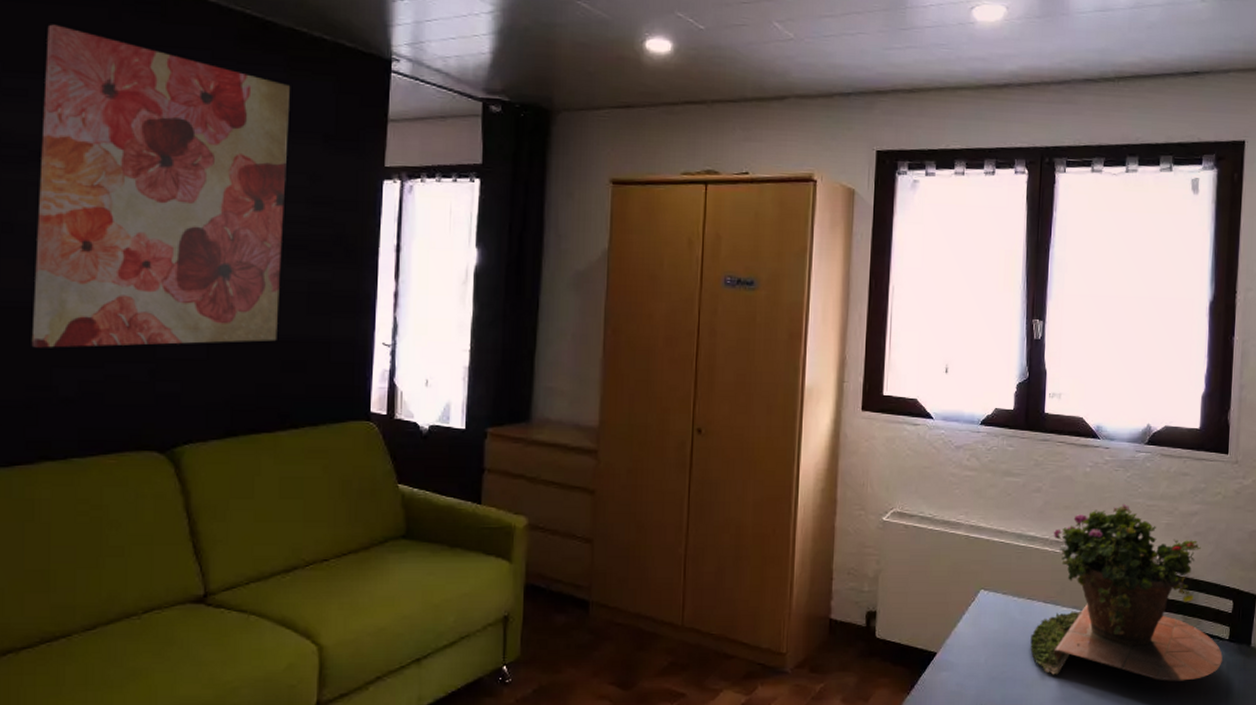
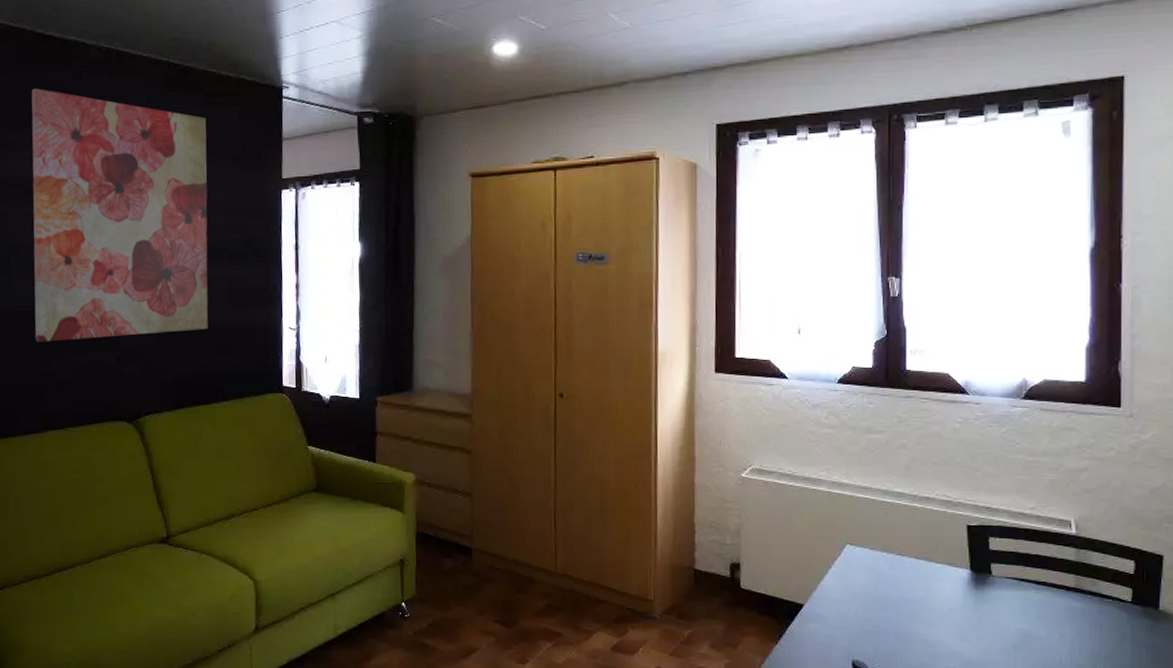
potted plant: present [1030,503,1223,681] -> none [903,459,1125,643]

